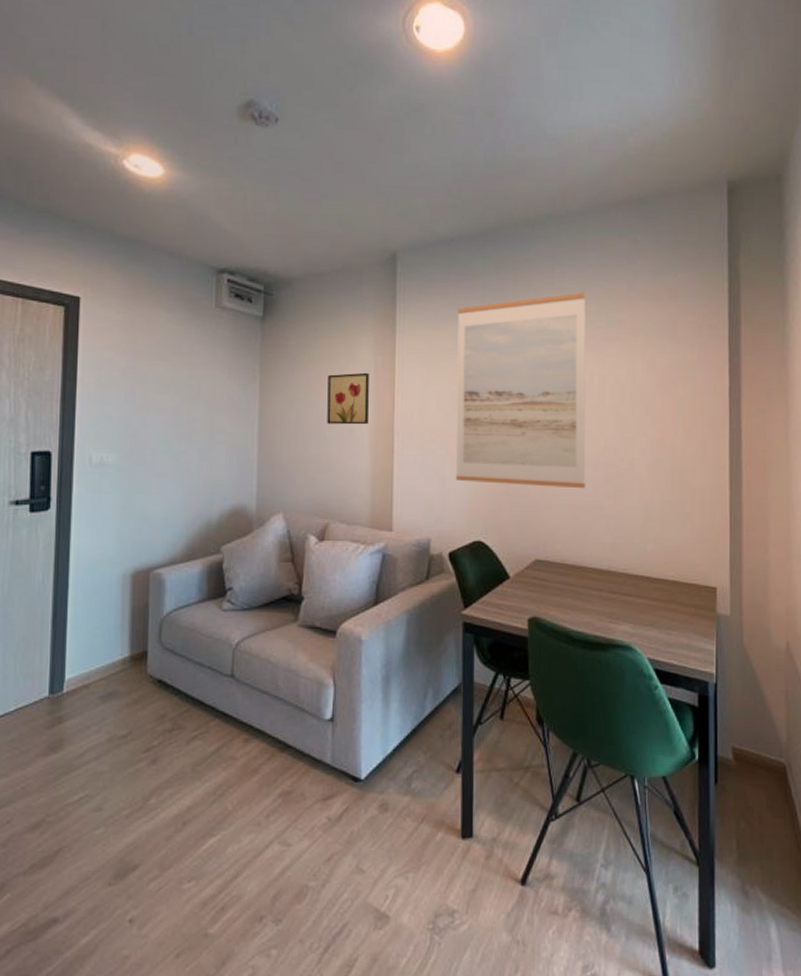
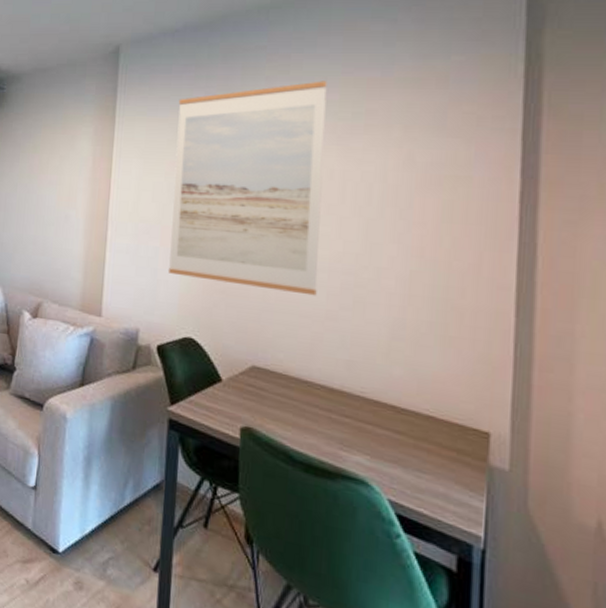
wall art: present [327,372,369,425] -> none [45,161,87,212]

